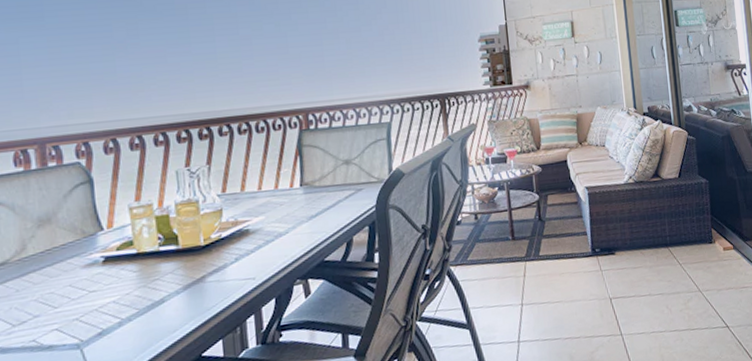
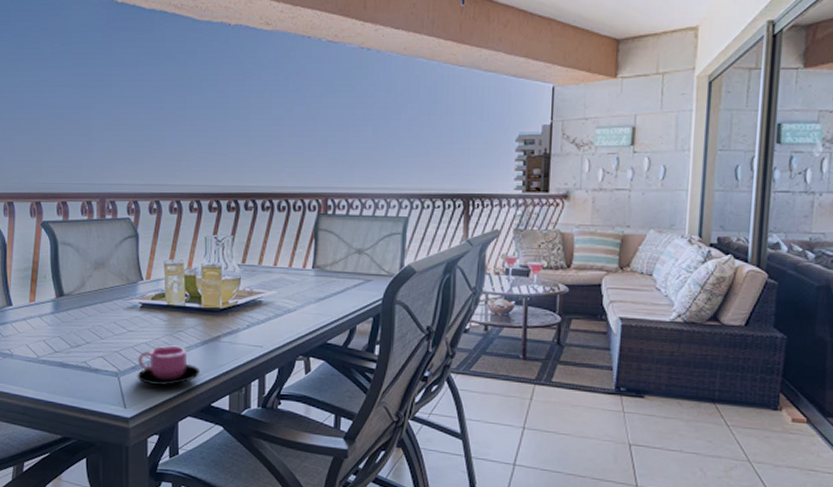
cup: none [105,296,186,349] -> present [137,345,201,385]

